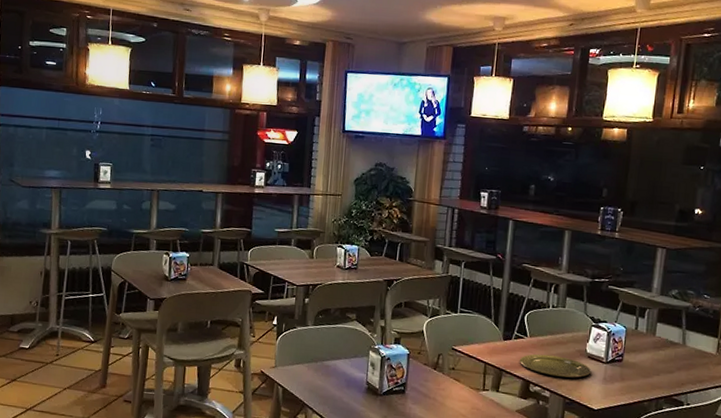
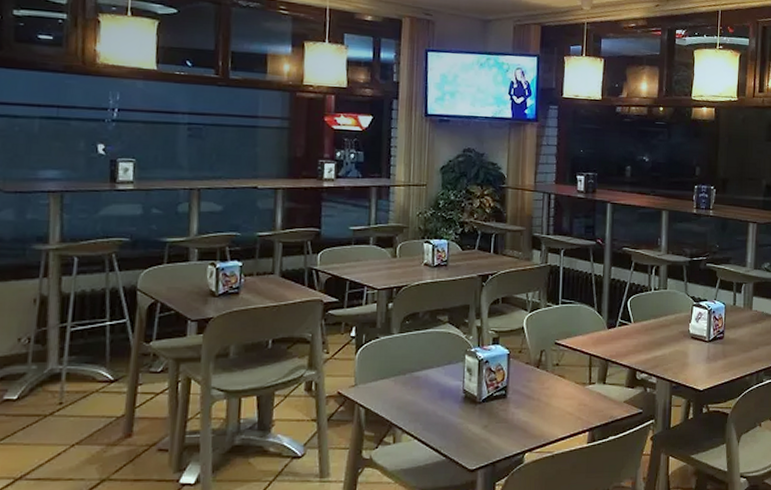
plate: present [519,354,591,378] -> none [624,339,695,361]

